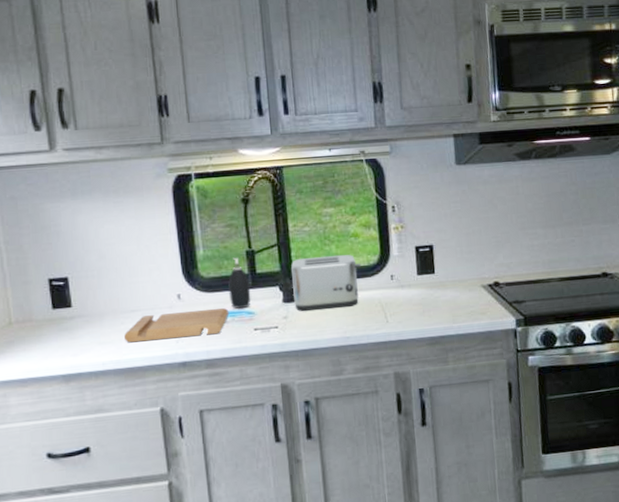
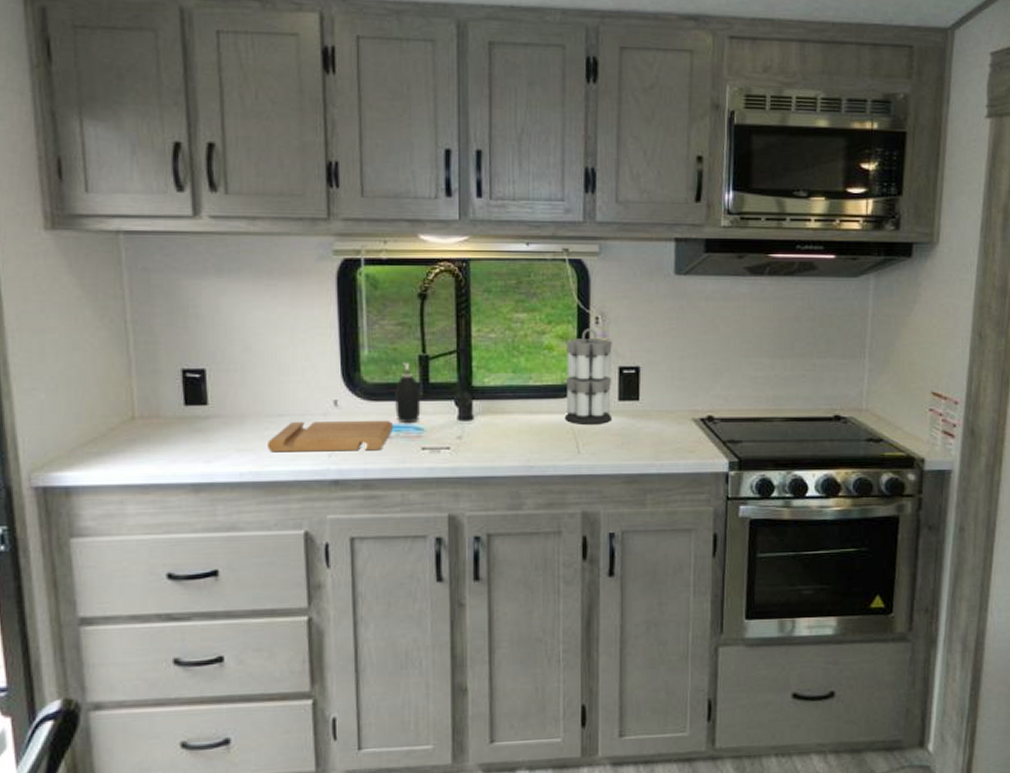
toaster: present [291,254,362,311] -> none [470,369,554,432]
spice rack: none [369,216,413,298] -> present [564,329,612,424]

